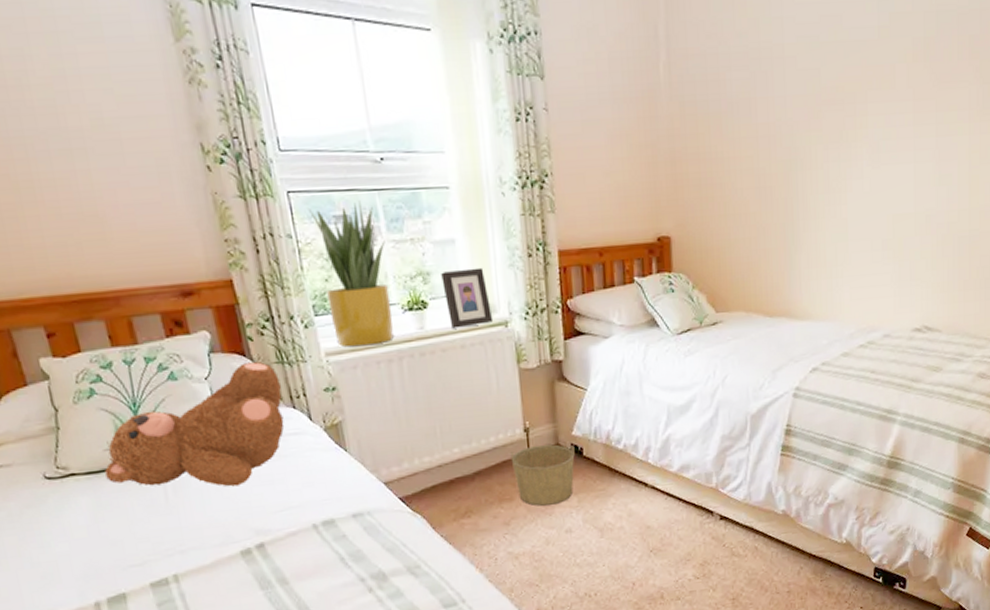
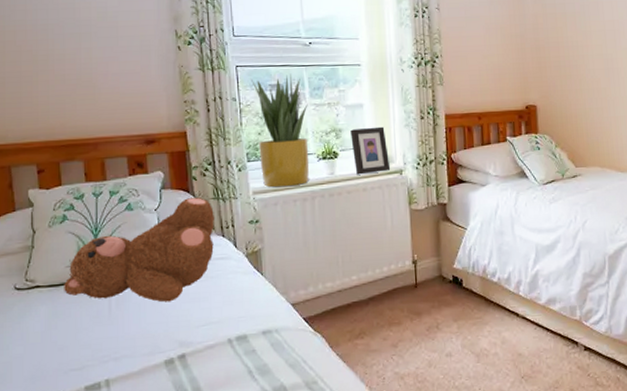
basket: present [510,444,575,506] -> none [400,275,456,331]

